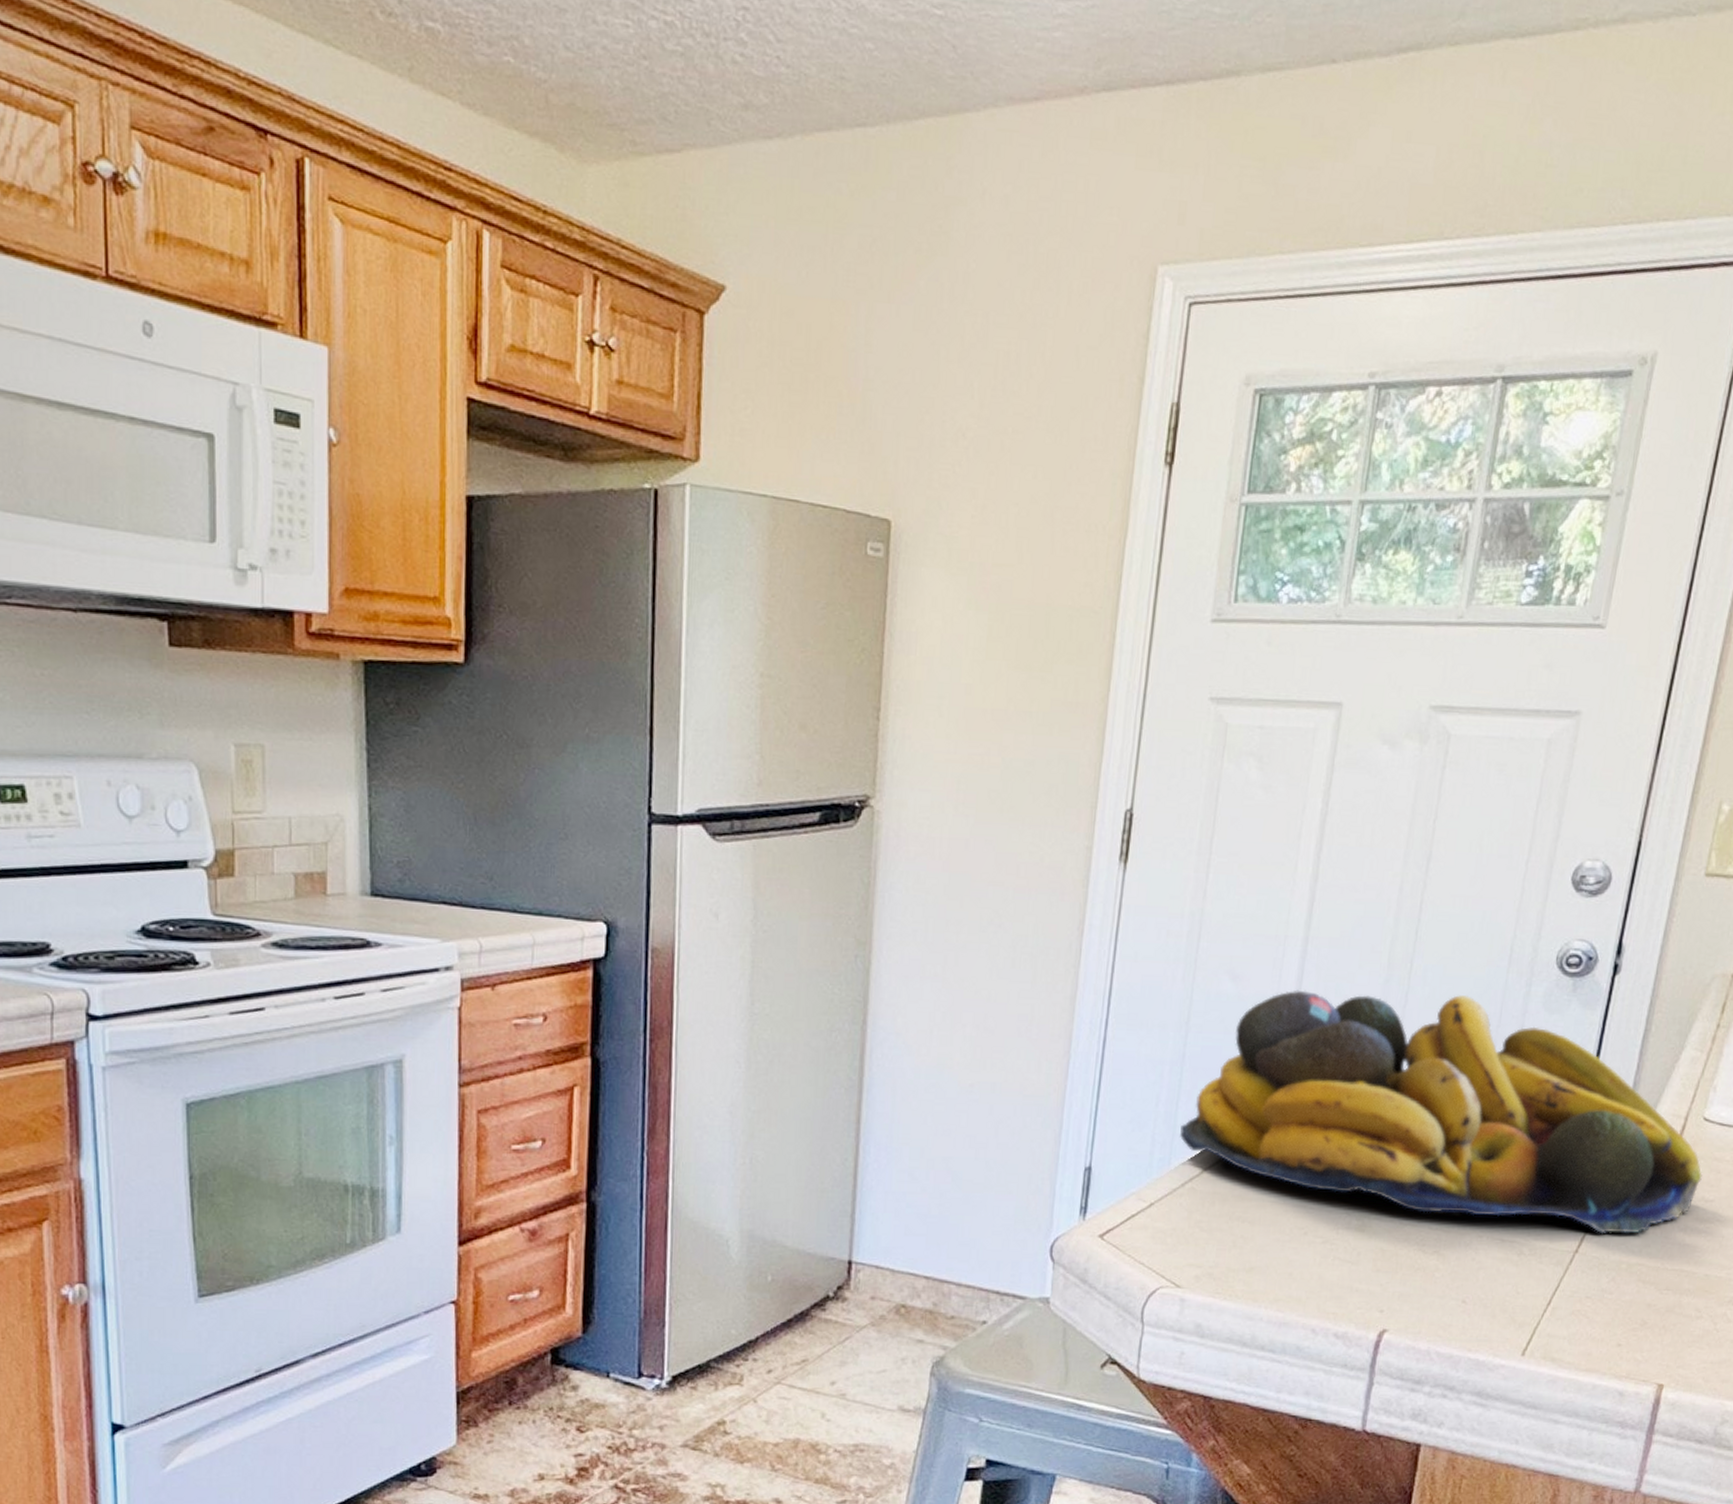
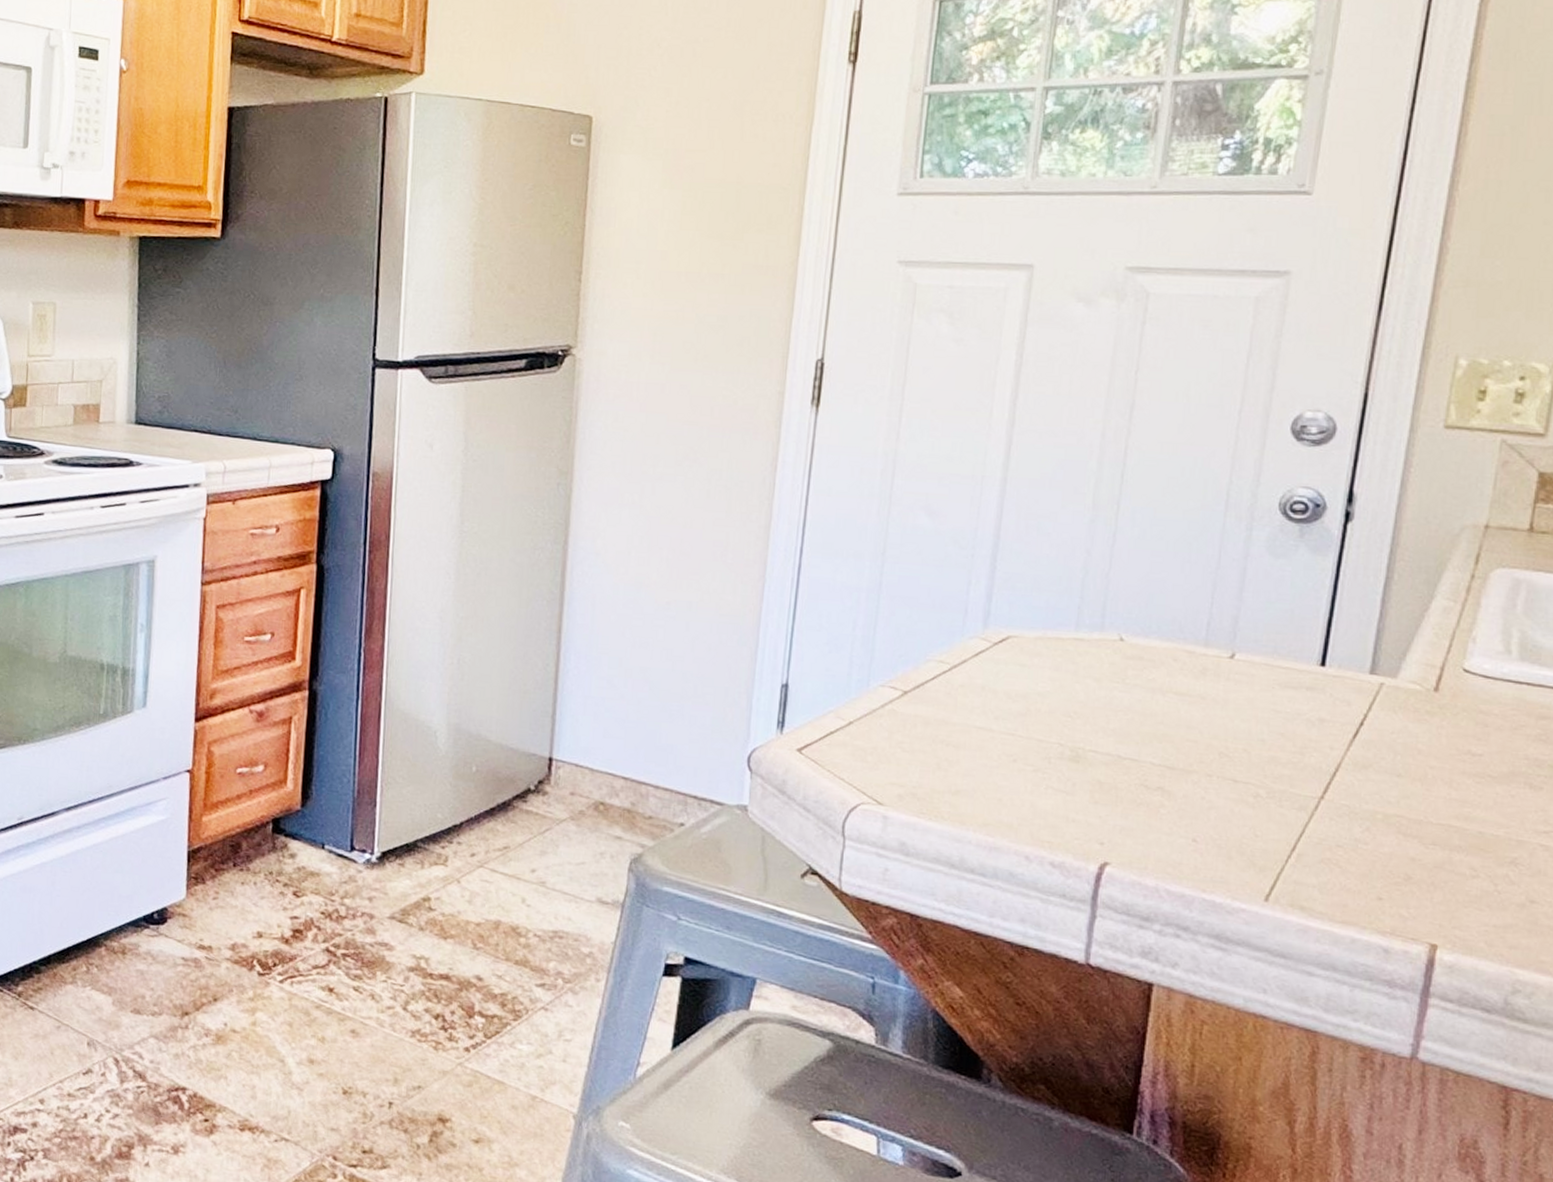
fruit bowl: present [1180,990,1702,1234] -> none [878,526,1466,785]

